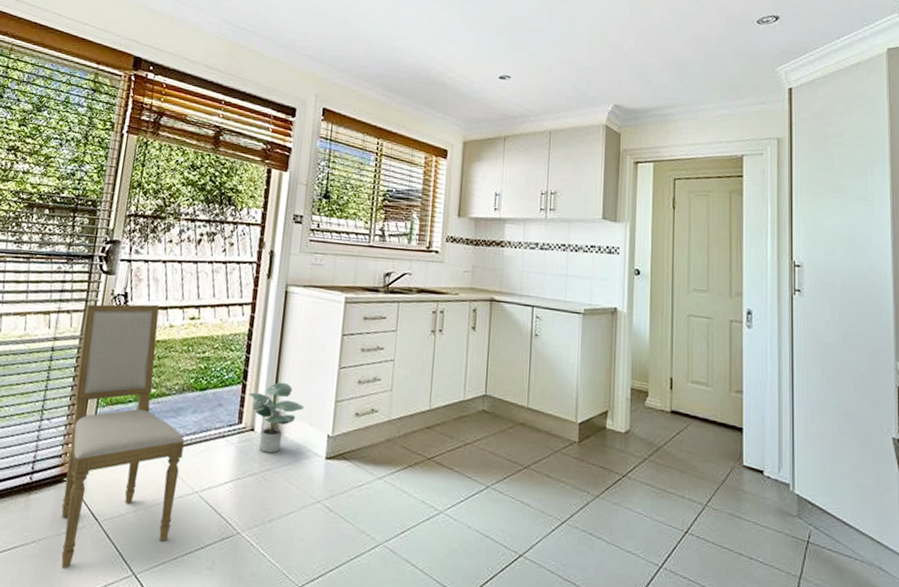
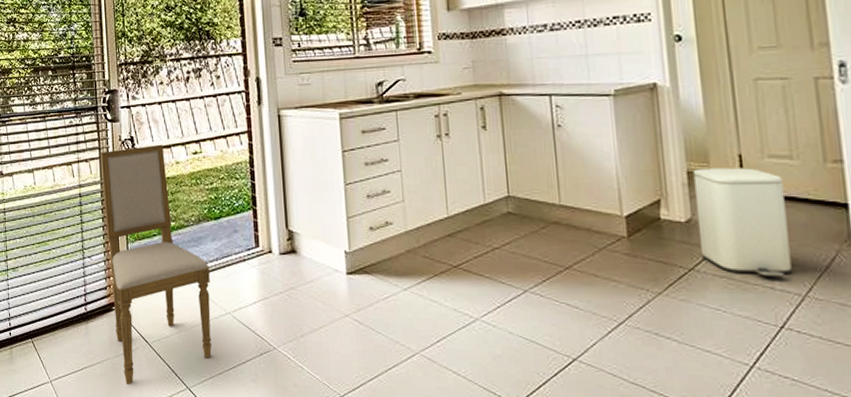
potted plant: present [249,382,304,453] -> none [261,204,317,273]
pedal bin: none [633,386,699,487] -> present [692,168,792,277]

